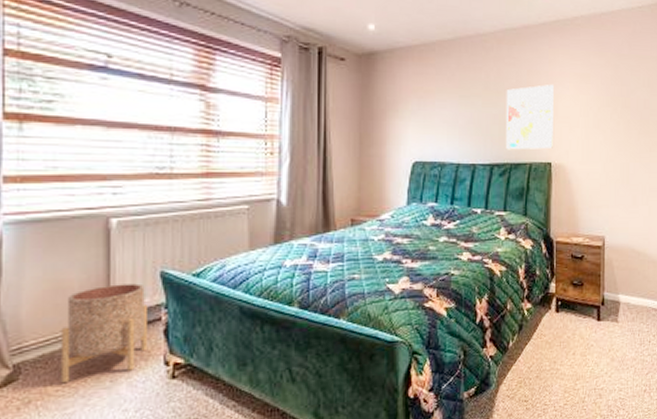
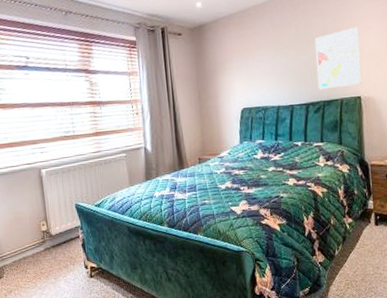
planter: present [60,283,149,384] -> none [22,213,74,280]

